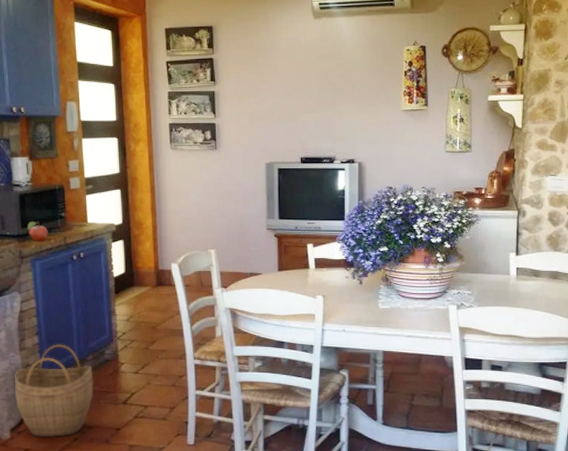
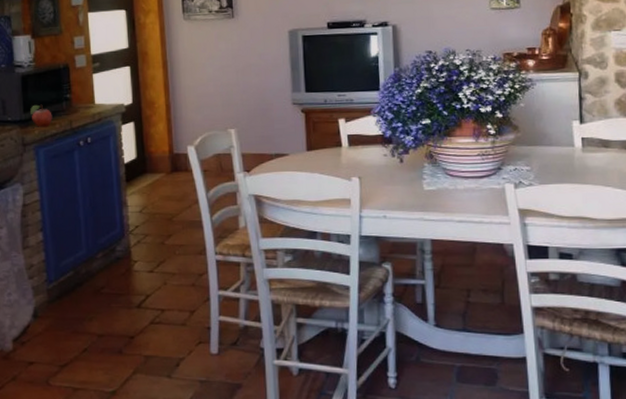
woven basket: present [14,344,94,438] -> none [16,241,105,349]

